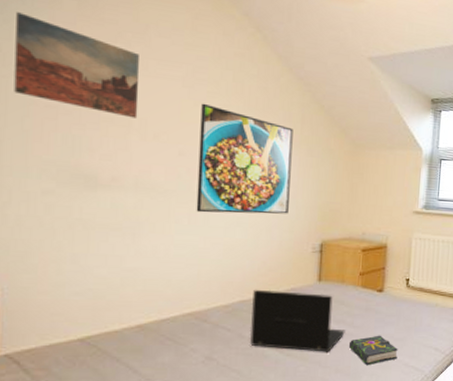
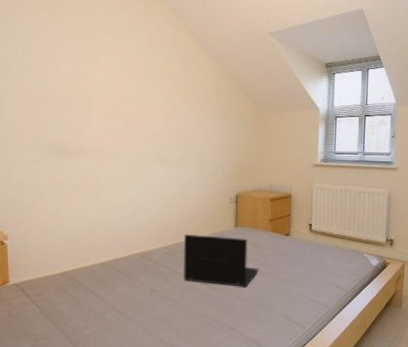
wall art: present [14,12,139,118] -> none [12,28,95,101]
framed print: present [196,103,293,214] -> none [139,84,211,173]
book: present [348,335,398,366] -> none [262,273,304,300]

